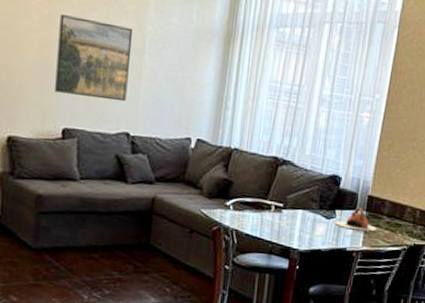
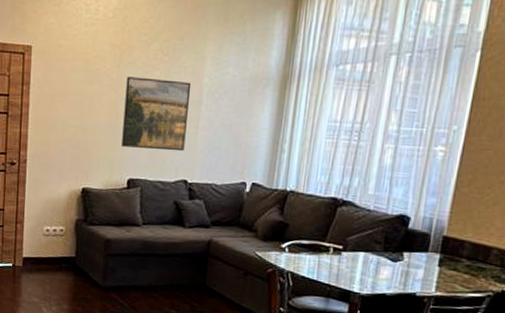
teapot: present [335,207,376,232] -> none [403,249,453,276]

